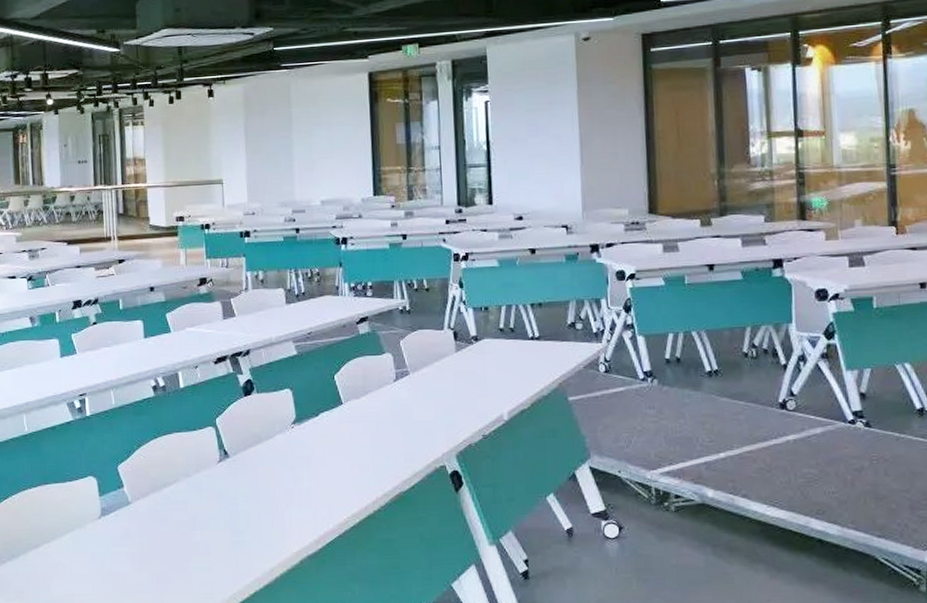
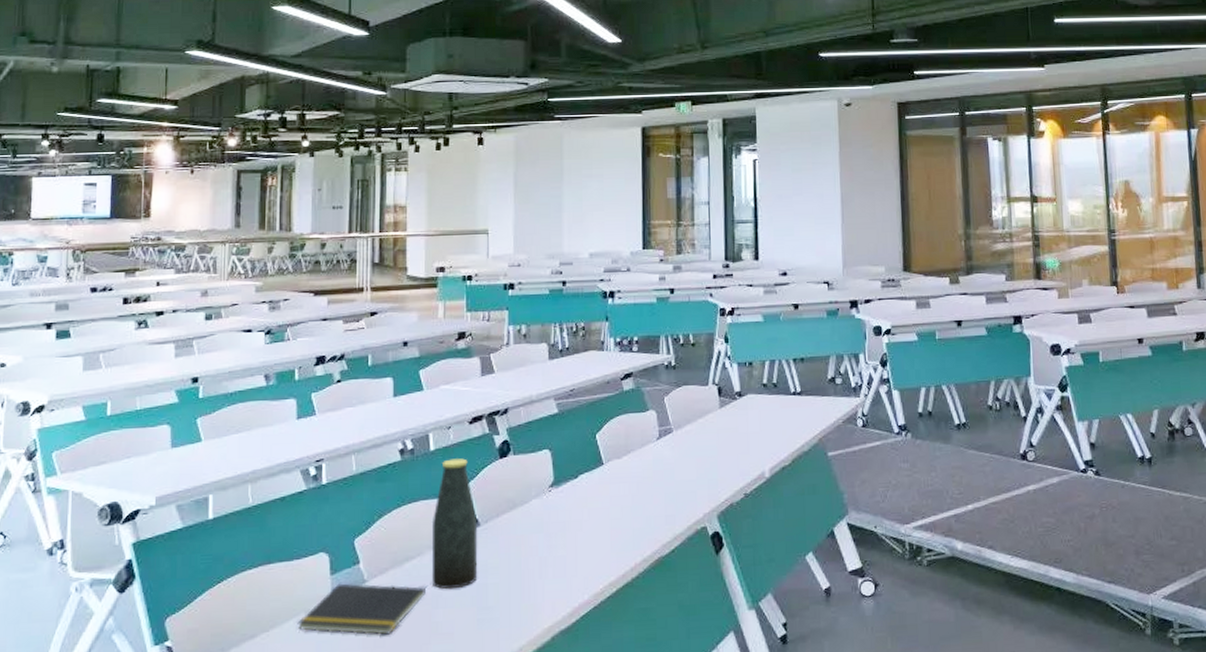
notepad: none [73,504,184,551] -> present [297,583,426,635]
bottle: none [185,395,230,514] -> present [431,458,478,590]

